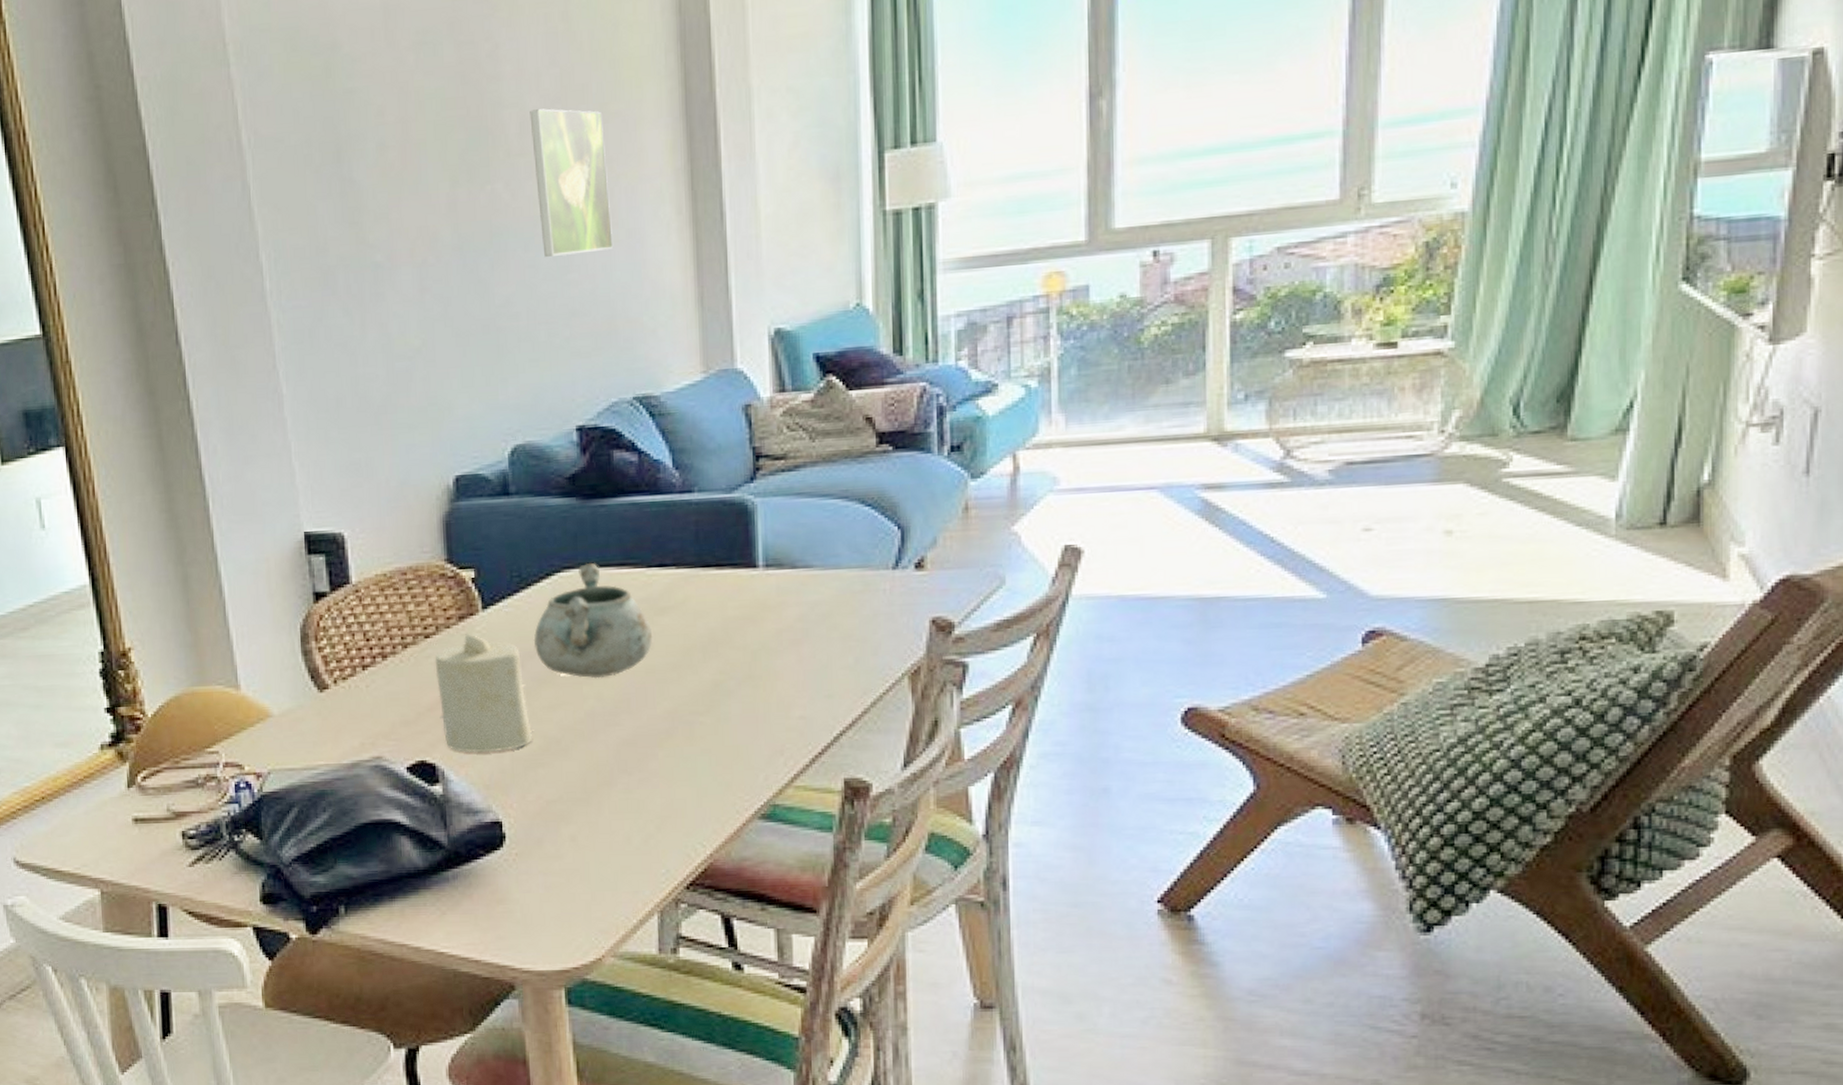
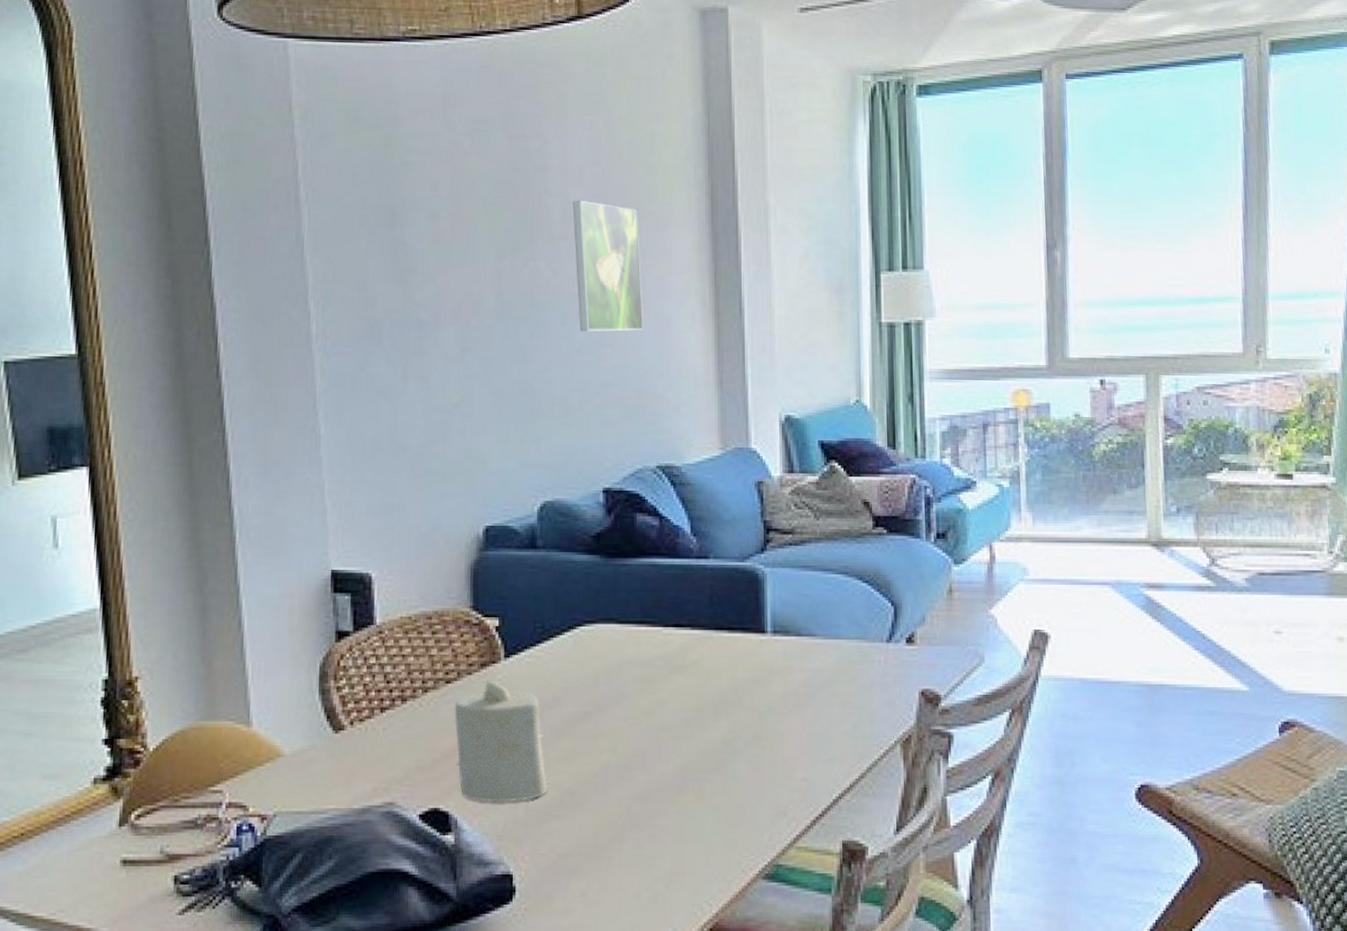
decorative bowl: present [533,562,653,679] -> none [553,618,668,732]

